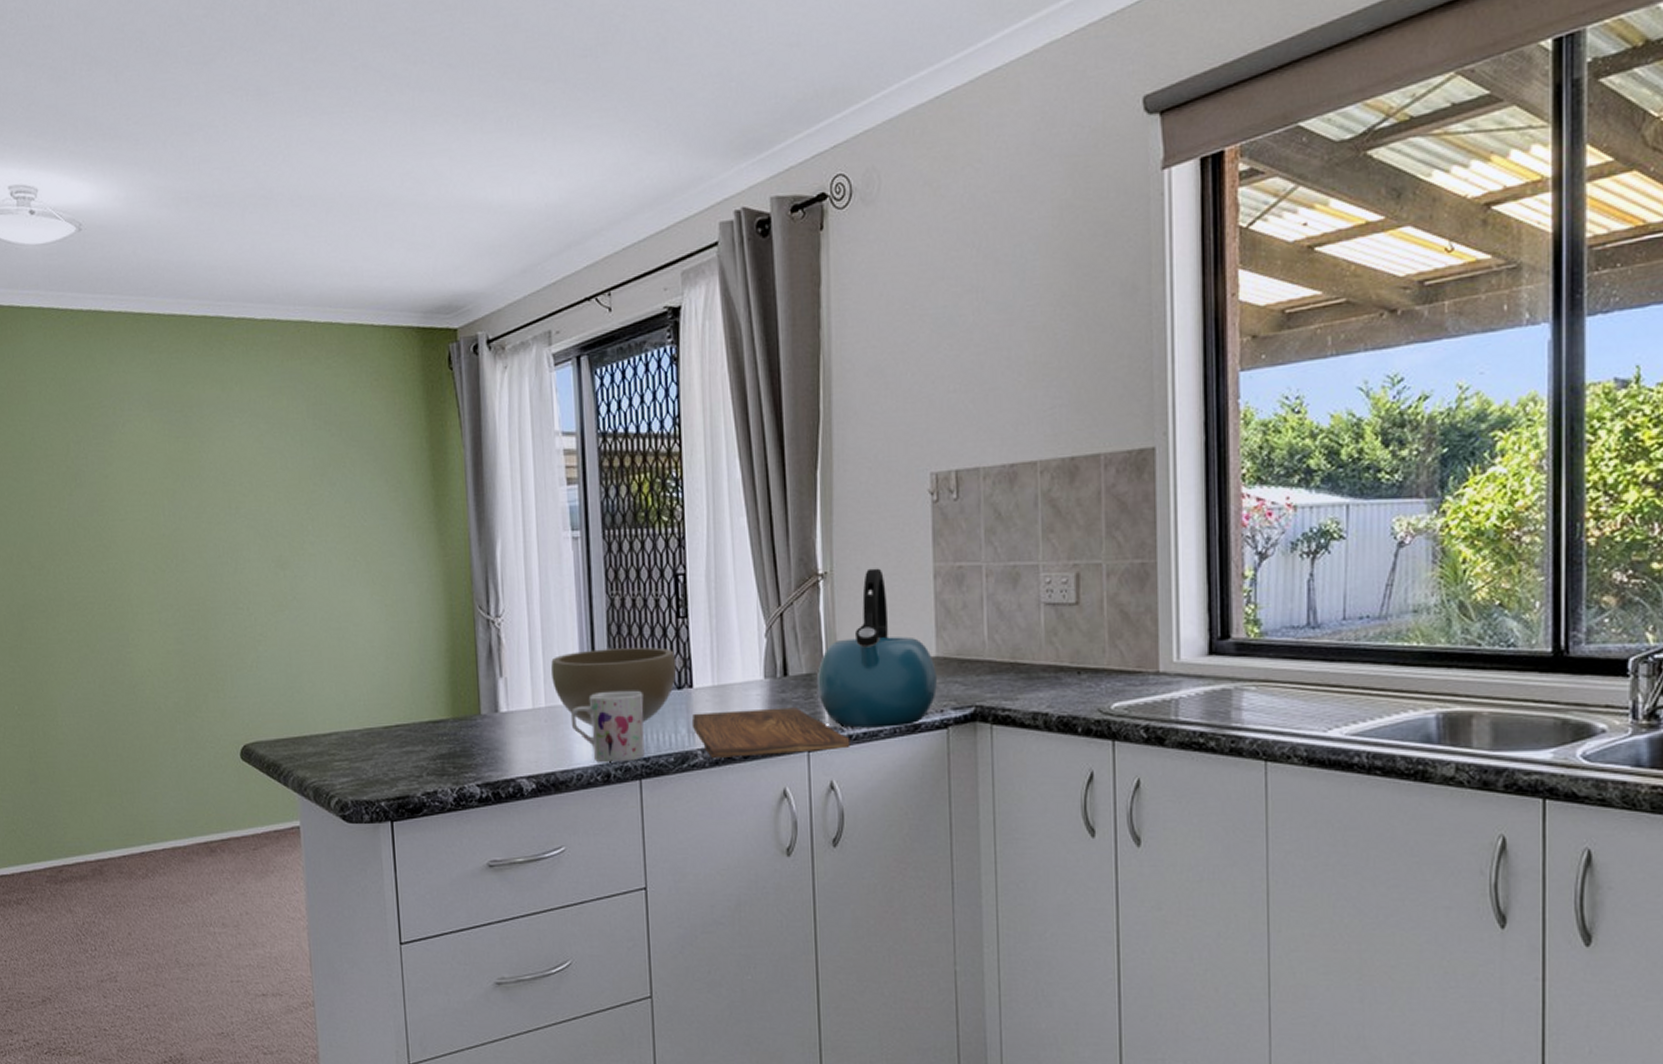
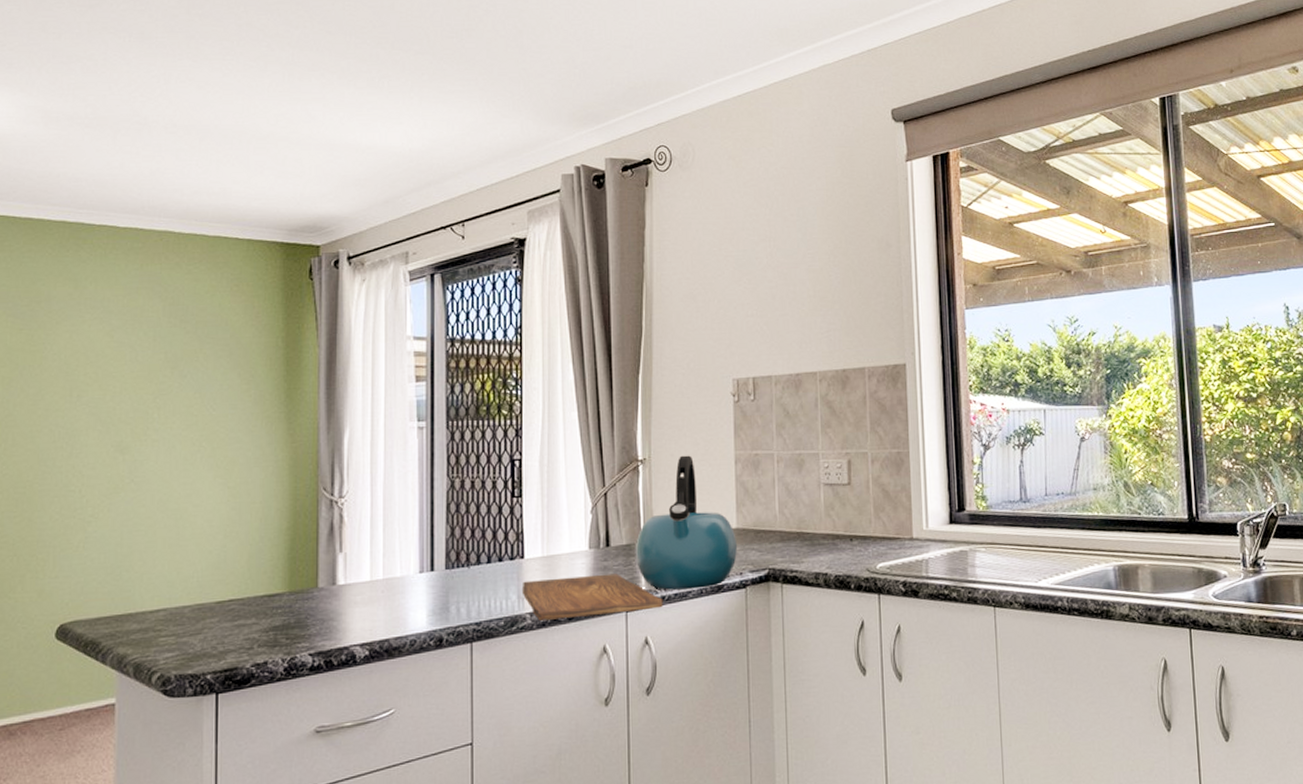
bowl: present [551,647,677,727] -> none [391,523,510,596]
mug: present [570,690,645,763] -> none [407,561,478,629]

